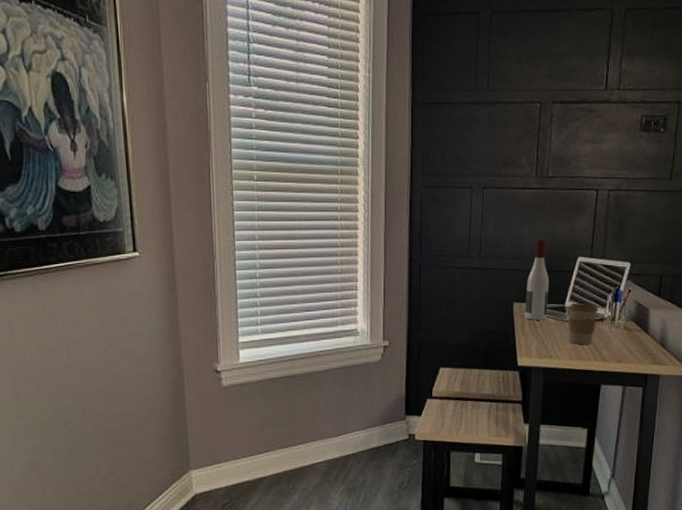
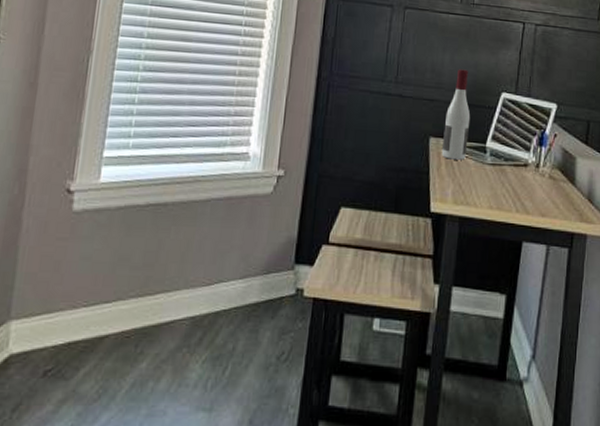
coffee cup: present [567,302,599,344] -> none [488,143,523,193]

